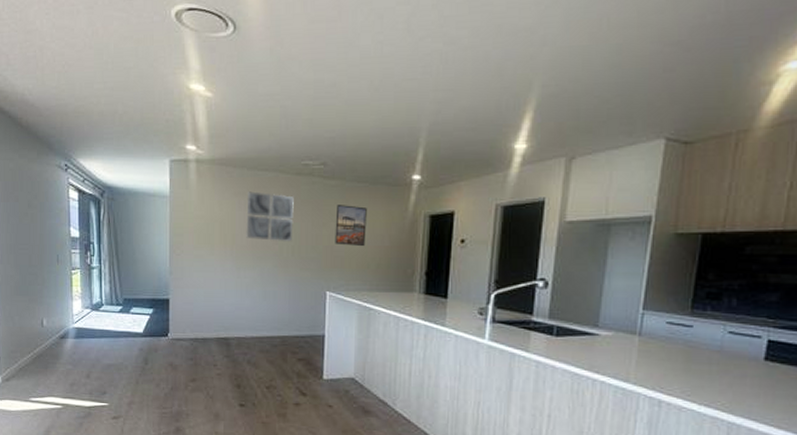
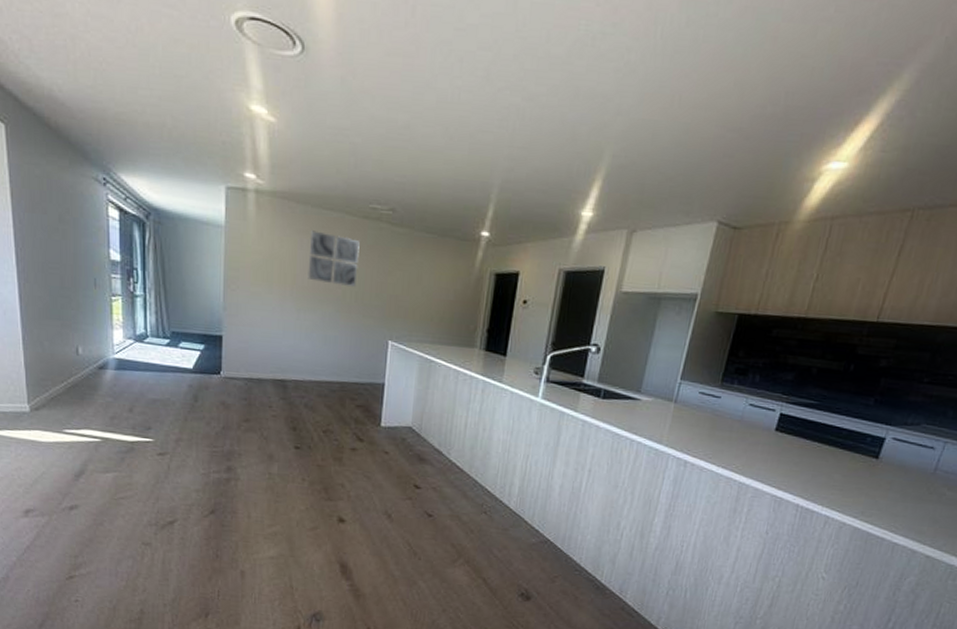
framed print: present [335,205,367,246] -> none [400,254,434,298]

